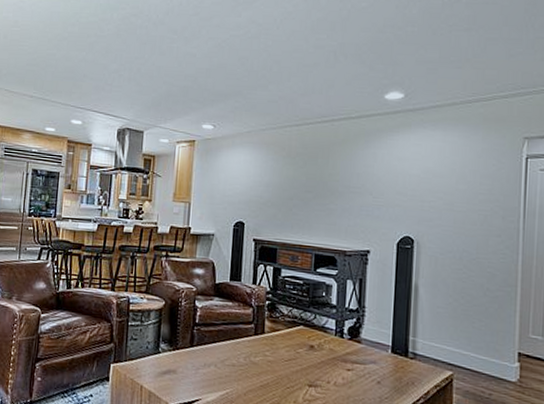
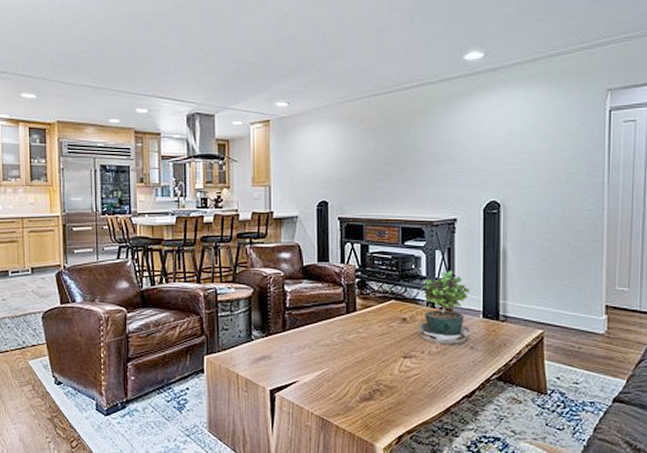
potted plant: none [326,301,386,386] -> present [419,270,479,351]

